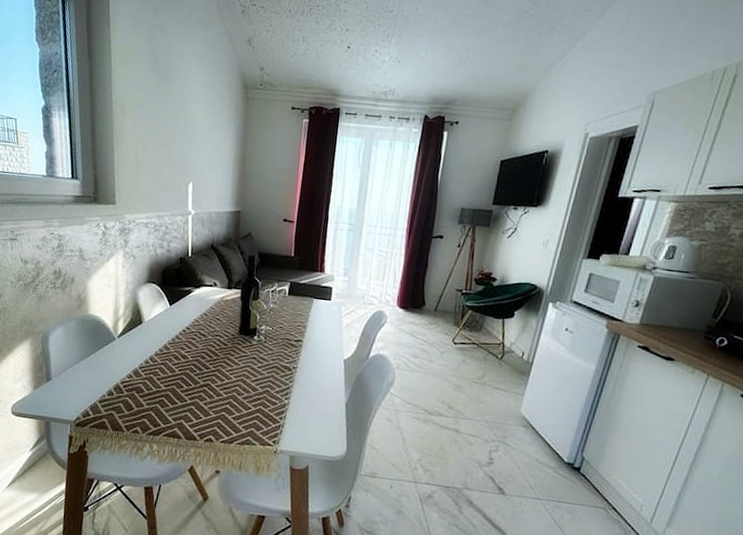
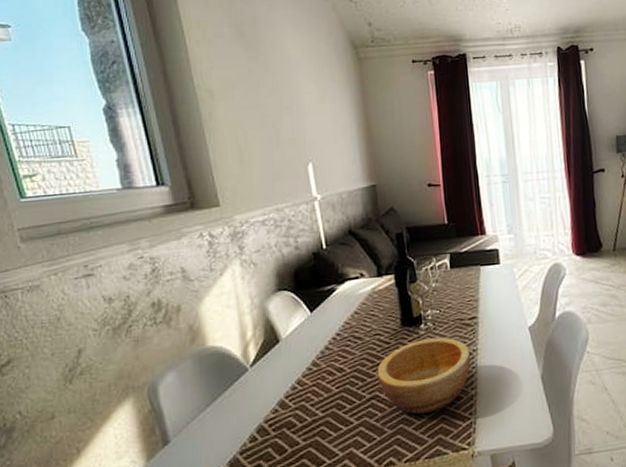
bowl: none [212,348,291,409] -> present [377,337,471,414]

